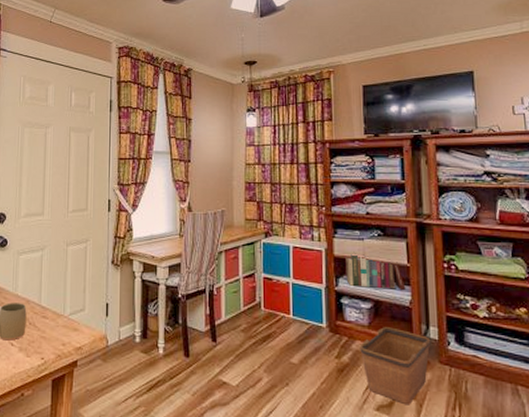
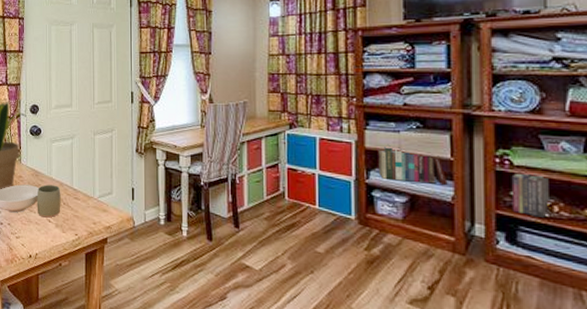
bicycle basket: present [359,327,431,405] -> none [392,222,476,302]
books: none [457,275,489,318] -> present [511,171,549,218]

